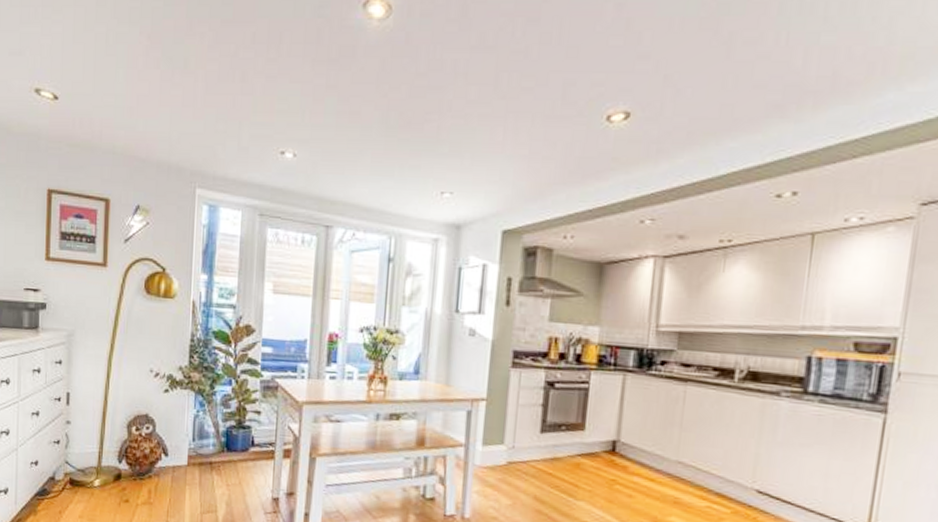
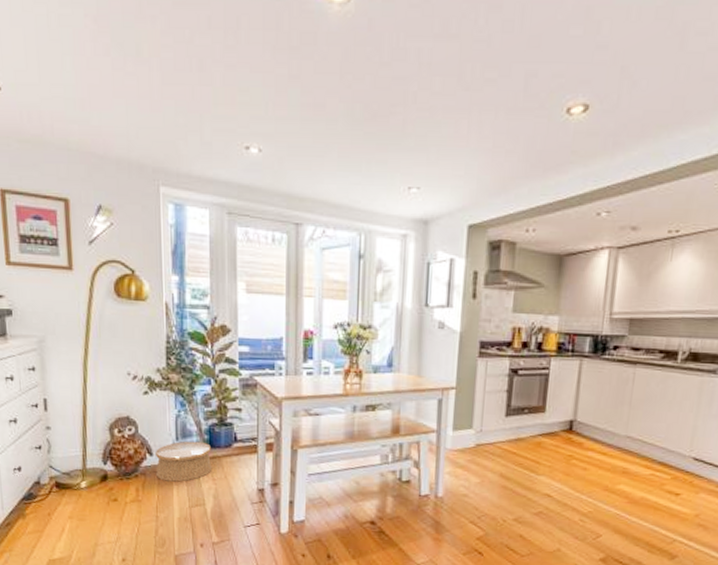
woven basket: none [170,442,227,486] -> present [156,441,213,482]

